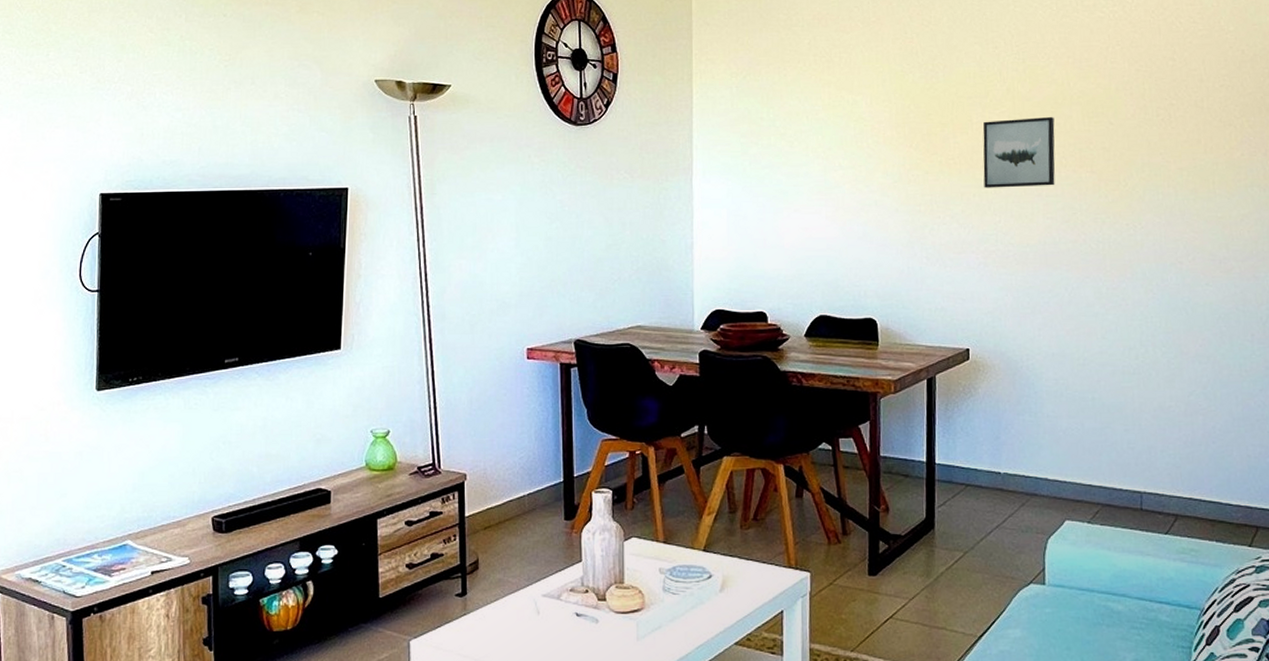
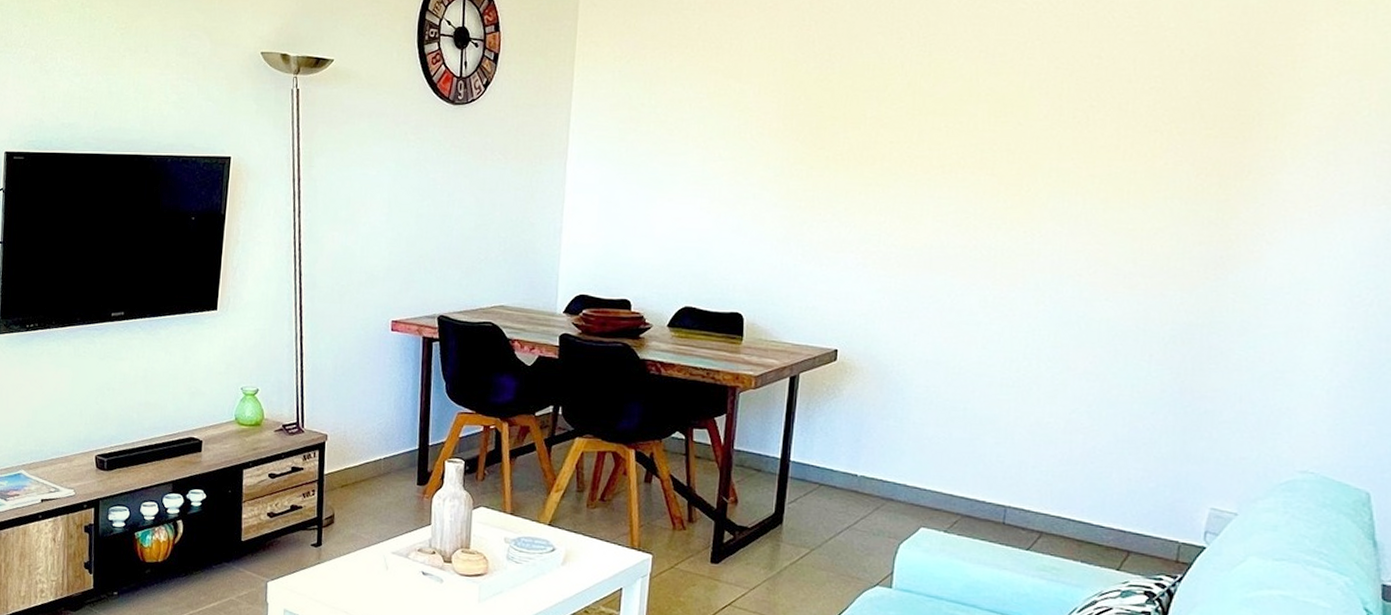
wall art: present [983,117,1055,188] -> none [872,114,957,188]

